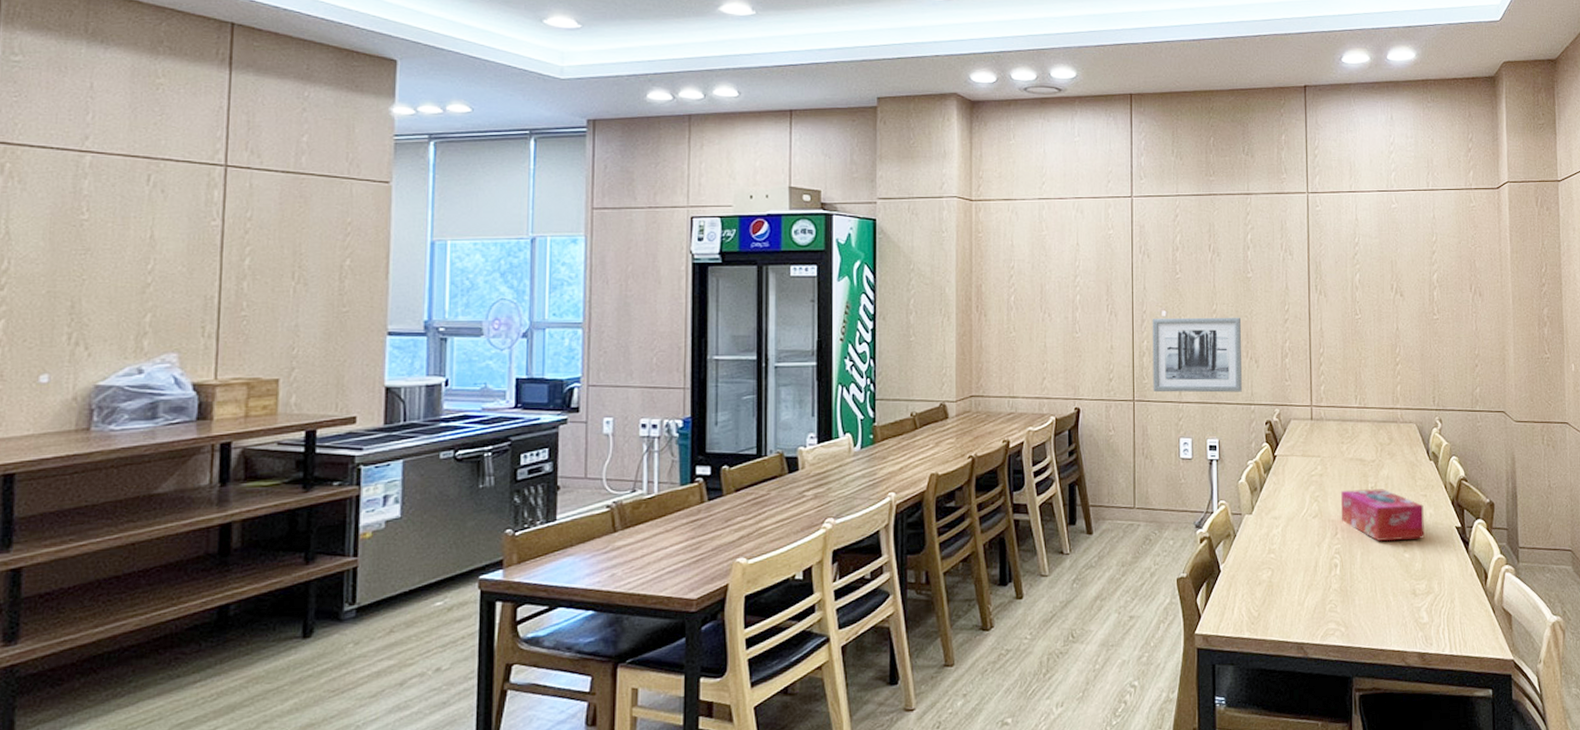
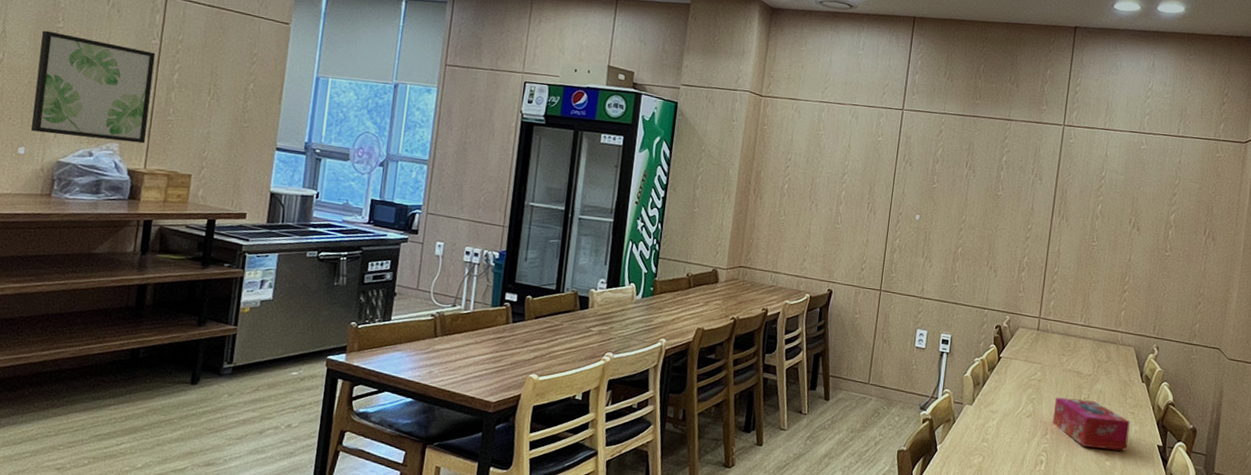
wall art: none [54,225,217,353] -> present [30,30,156,144]
wall art: present [1152,317,1242,393] -> none [899,220,987,296]

